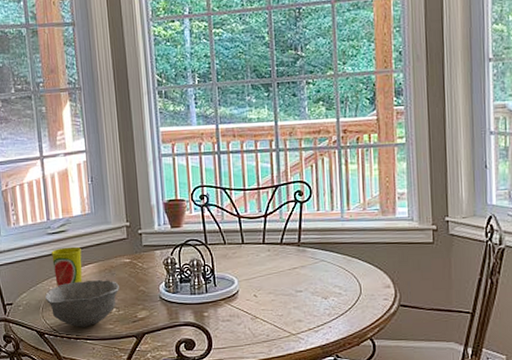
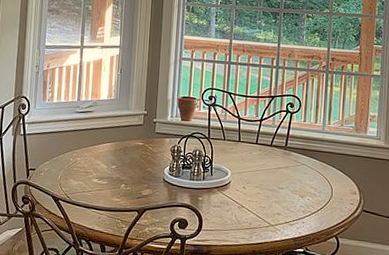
bowl: present [45,279,119,327] -> none [65,156,130,198]
cup: present [51,246,83,287] -> none [76,125,103,160]

